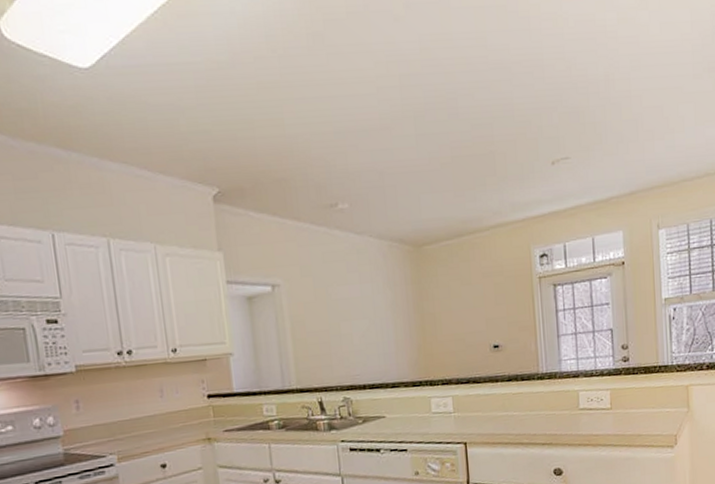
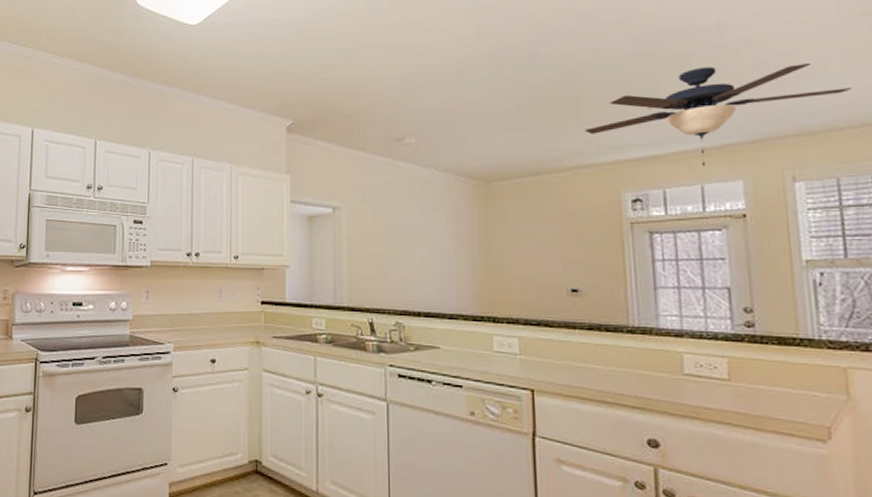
ceiling fan: none [500,116,699,220] -> present [585,62,851,167]

